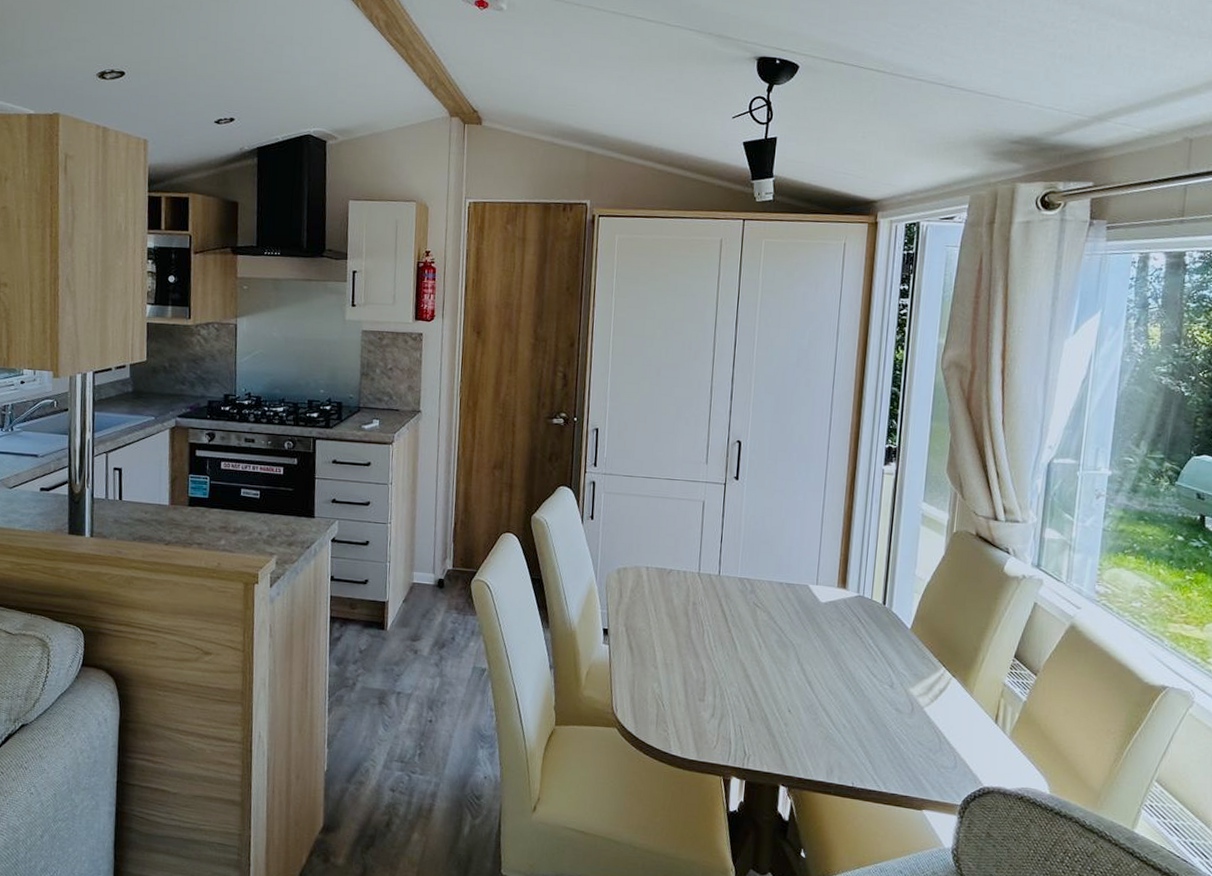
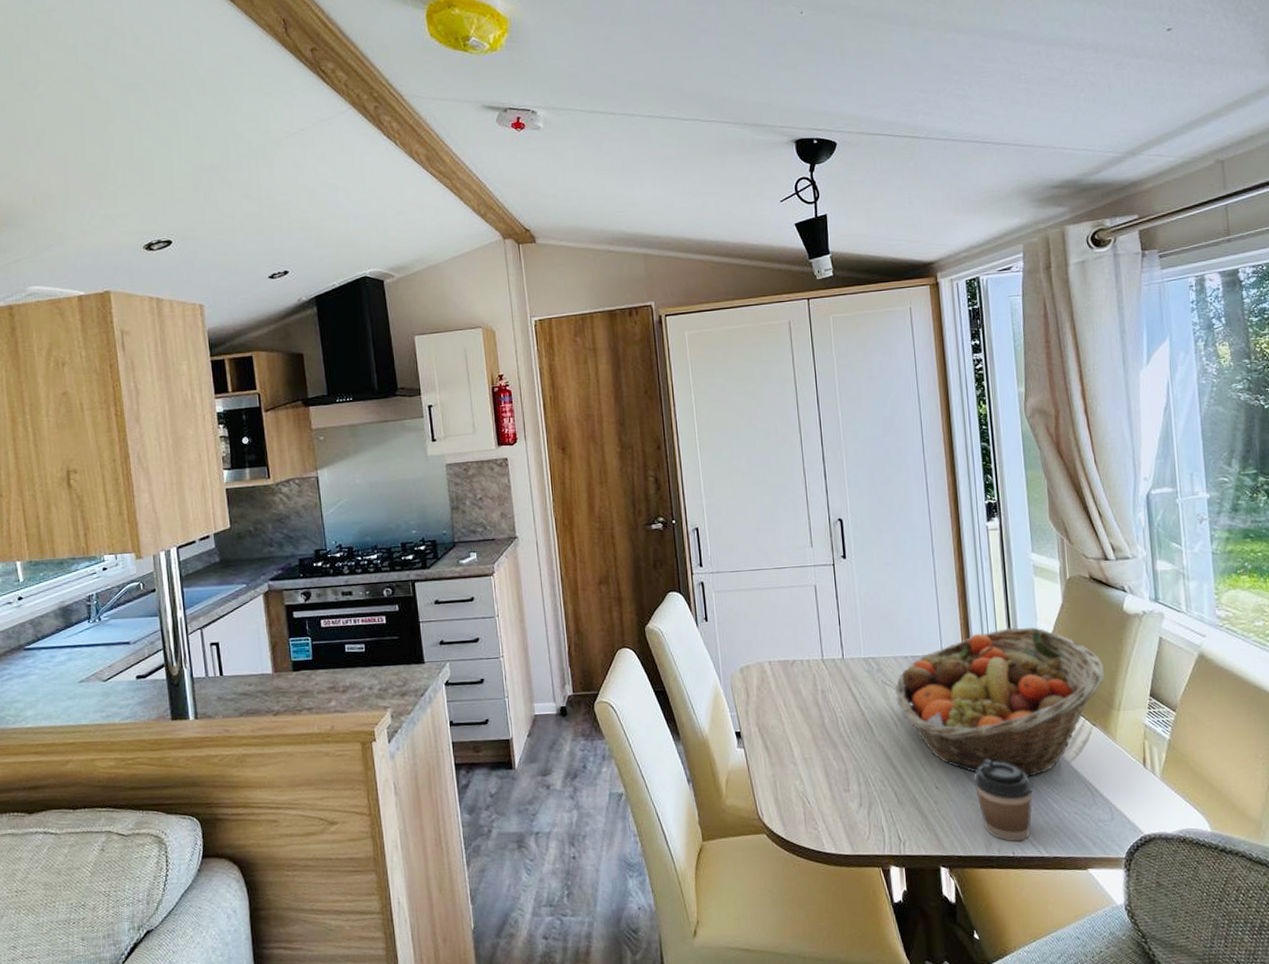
fruit basket: none [764,571,974,715] -> present [894,626,1105,777]
coffee cup: none [826,691,884,774] -> present [973,758,1033,842]

